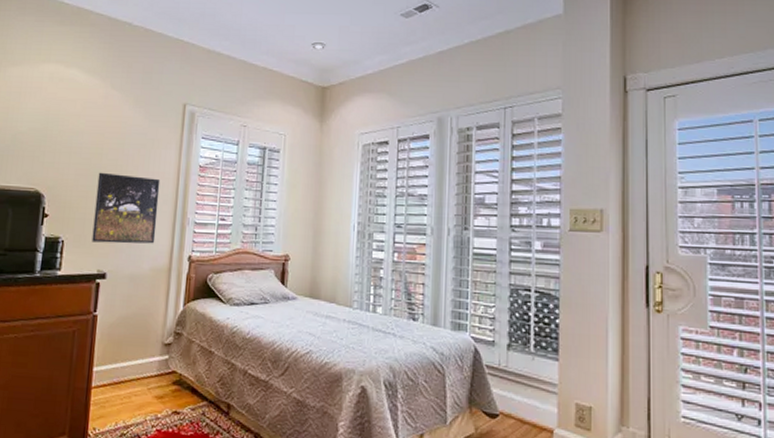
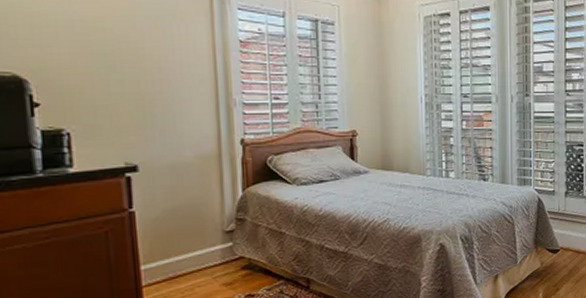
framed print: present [91,172,161,244] -> none [104,50,196,132]

